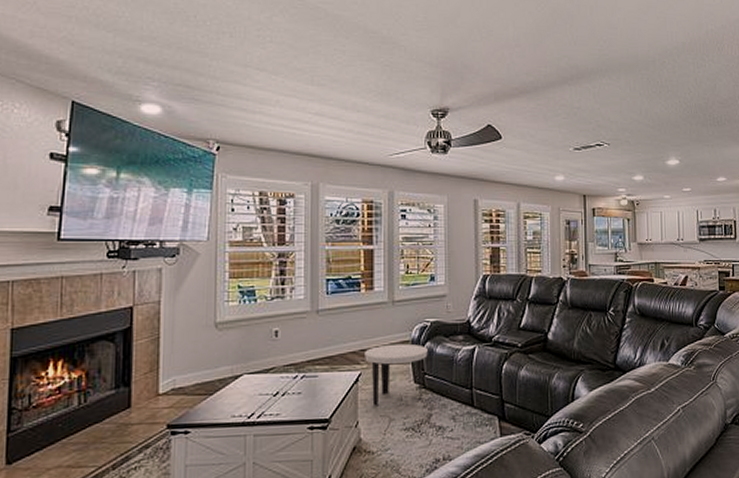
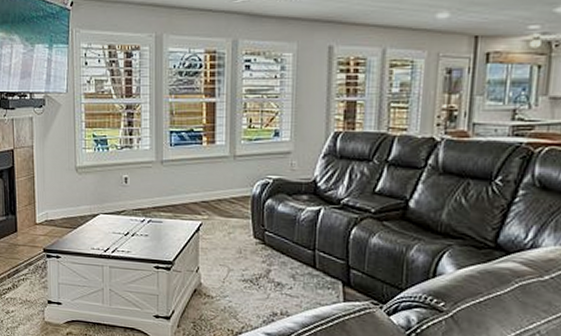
side table: present [365,343,428,407] -> none [206,198,269,256]

